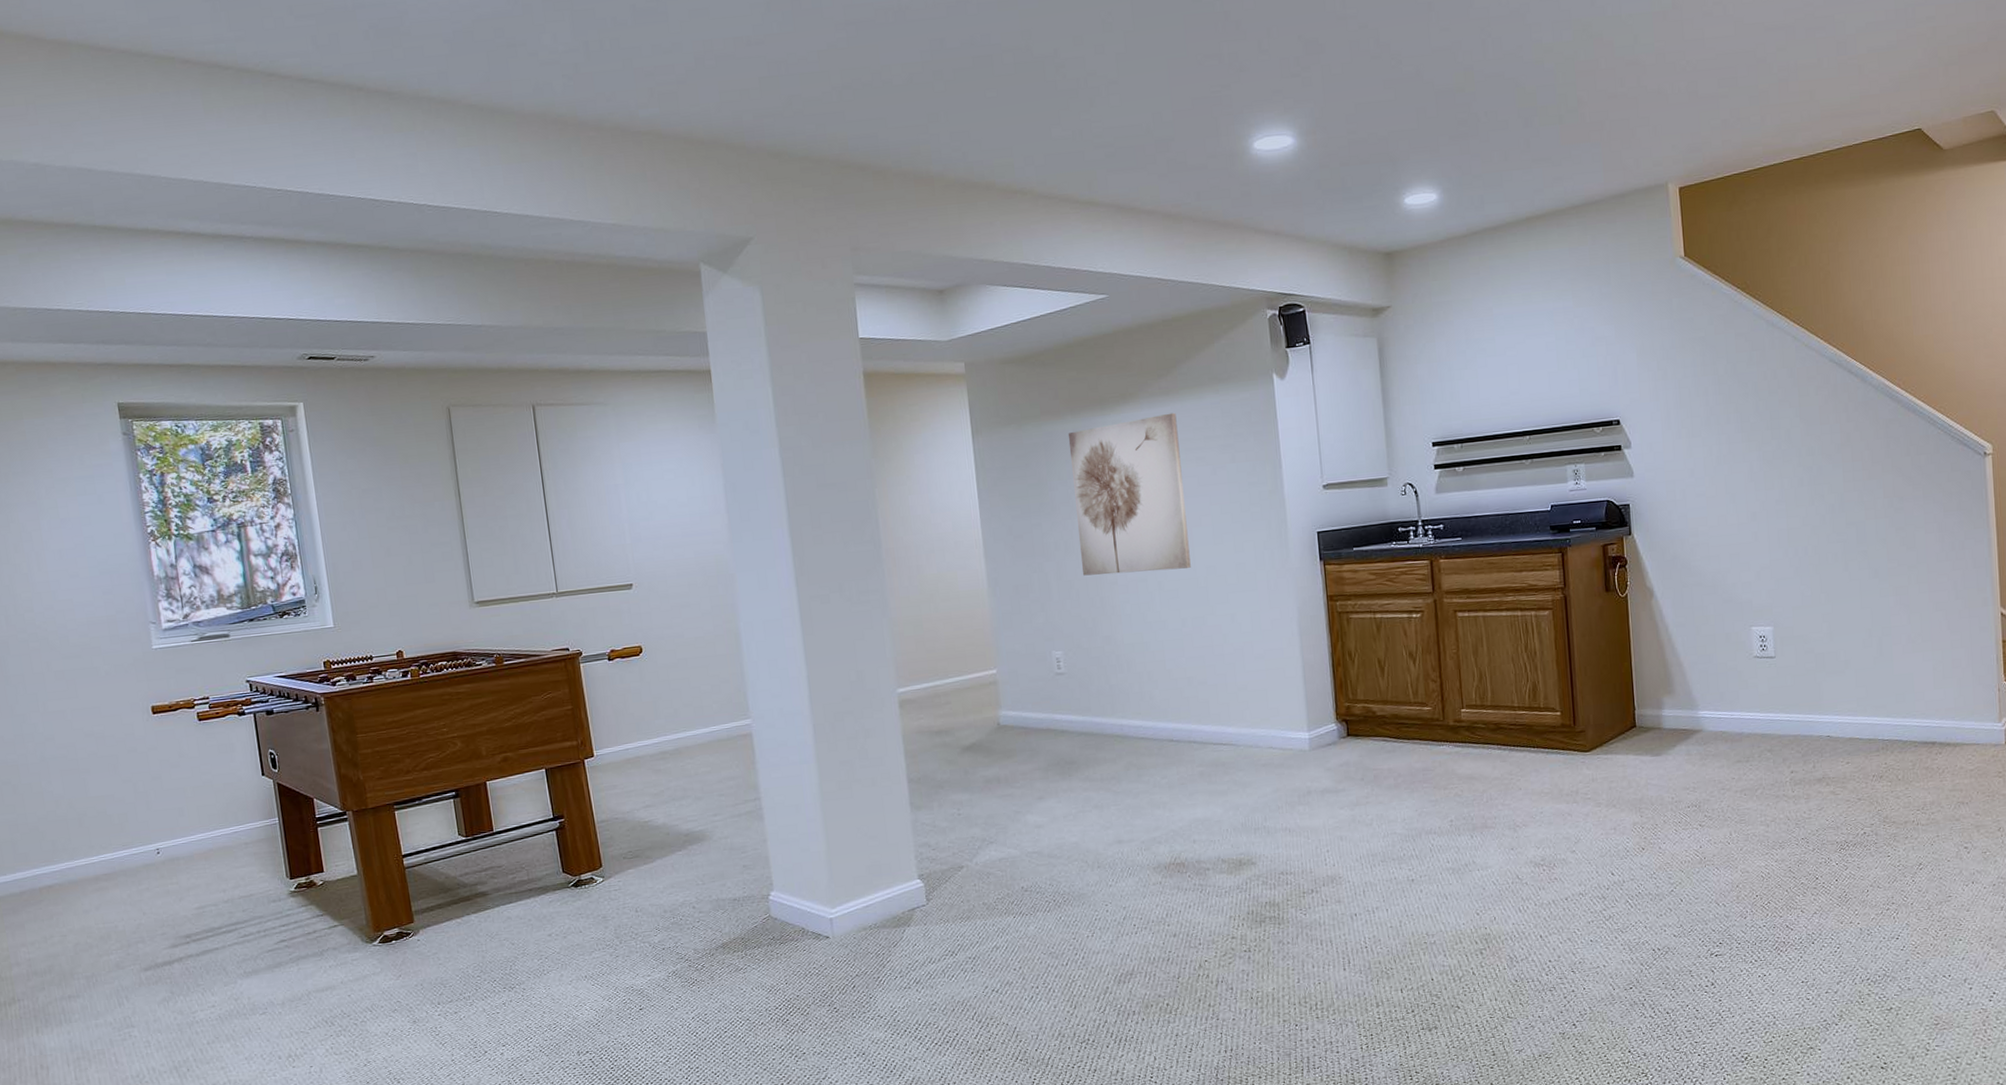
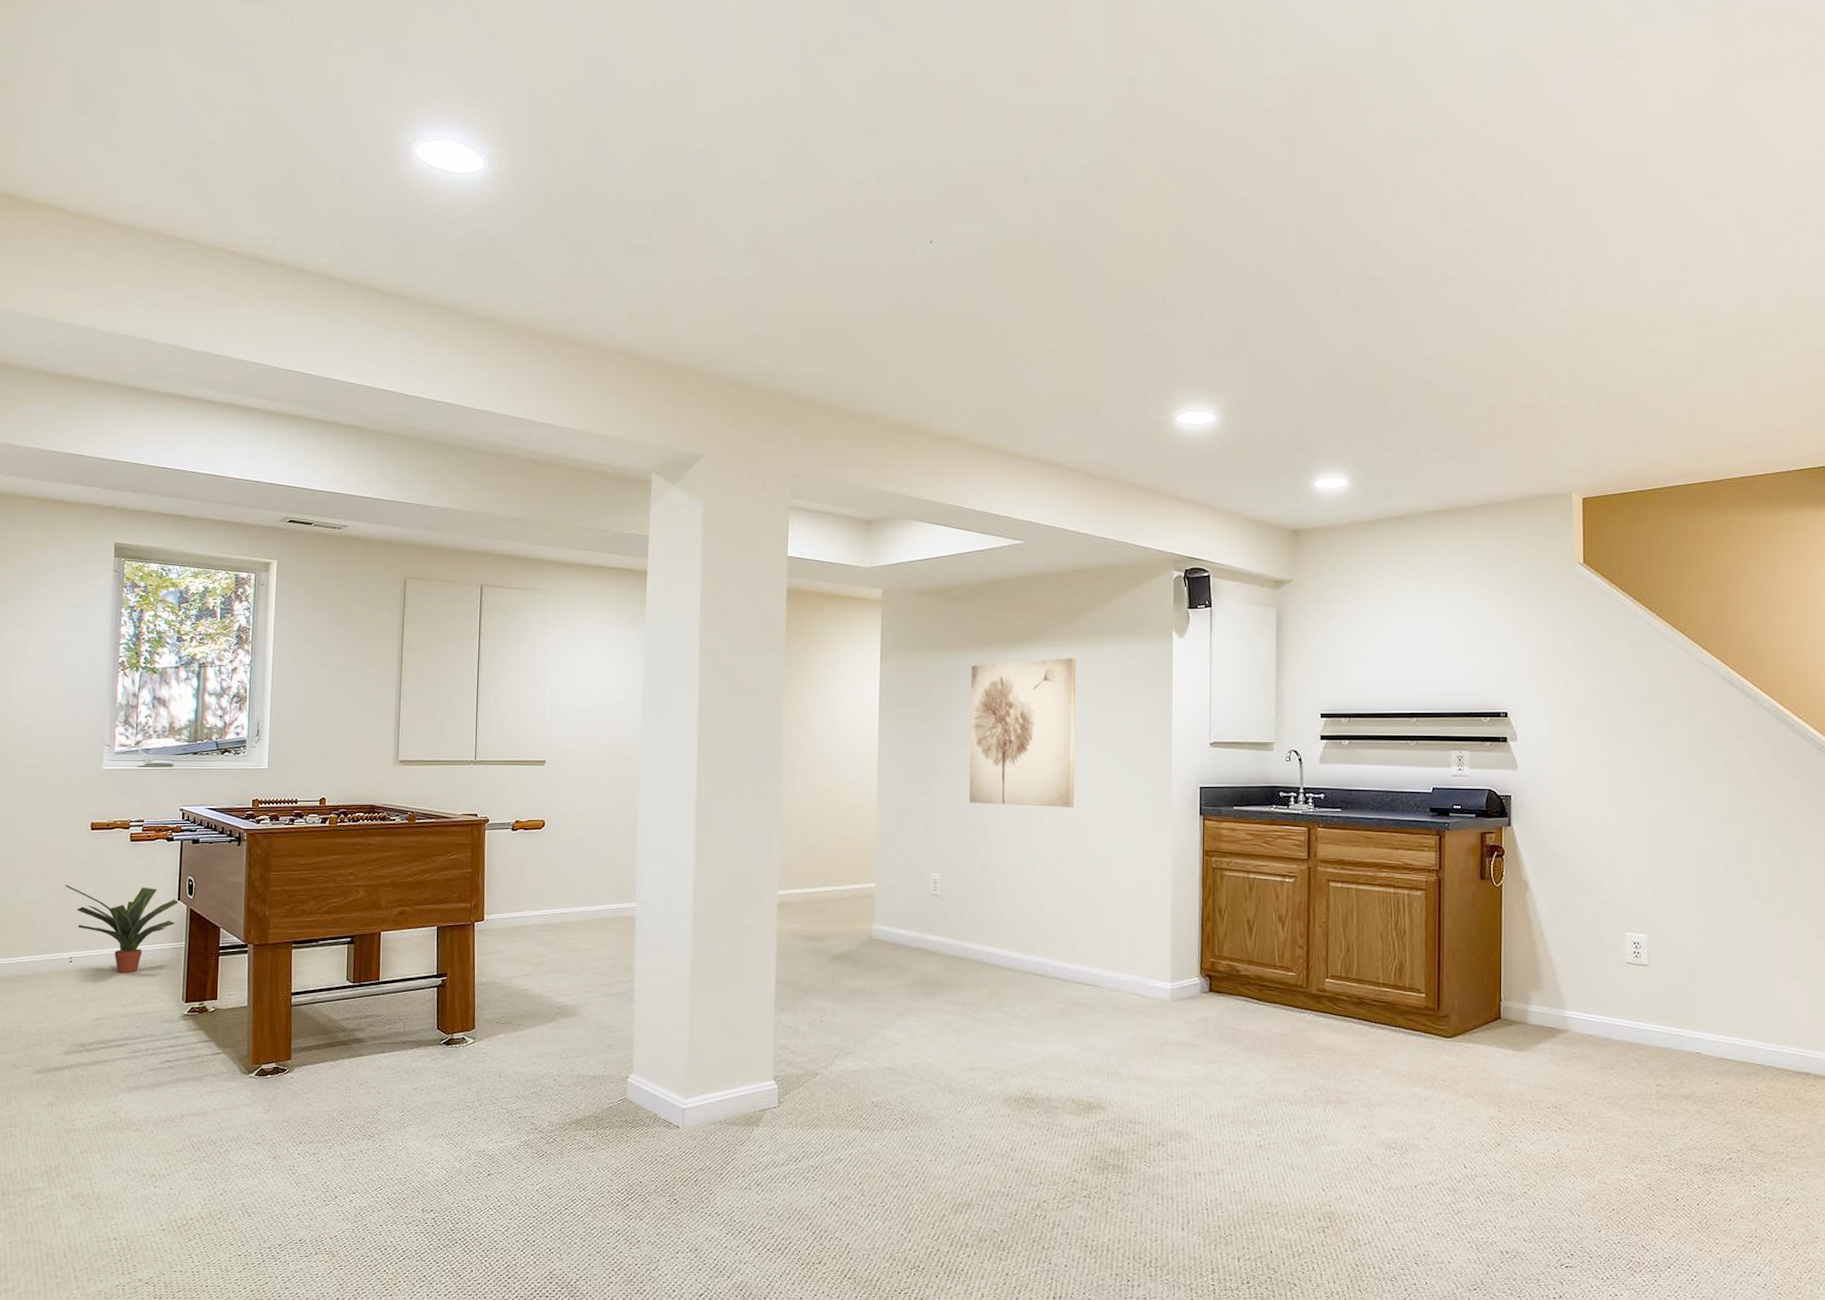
potted plant: none [136,766,265,858] -> present [65,885,179,973]

